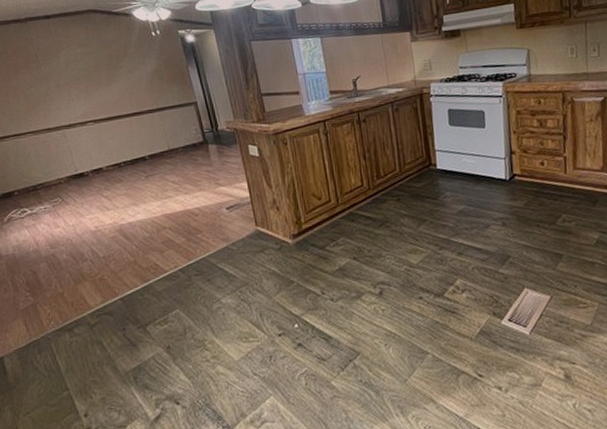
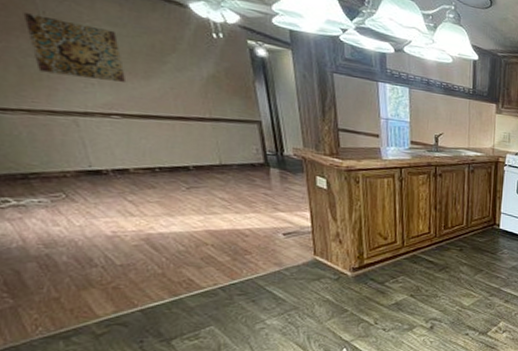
wall art: none [26,50,95,98] -> present [23,13,127,82]

